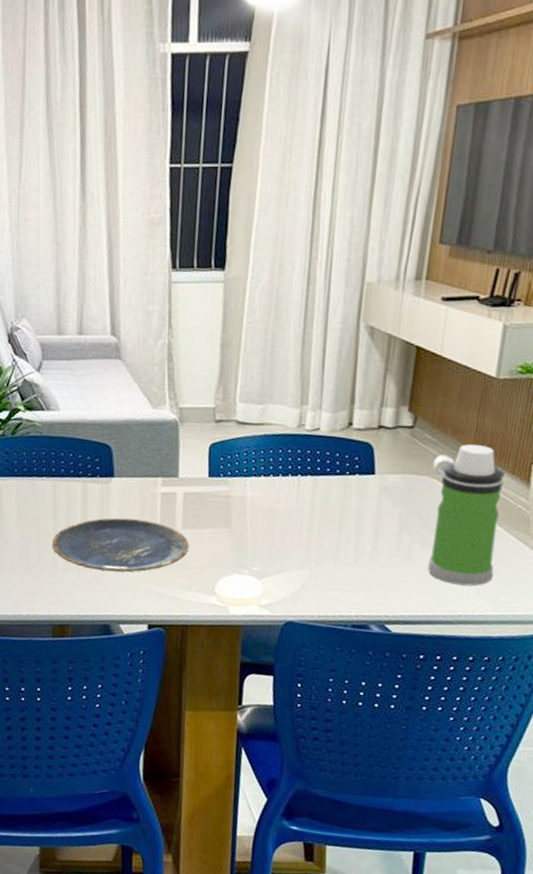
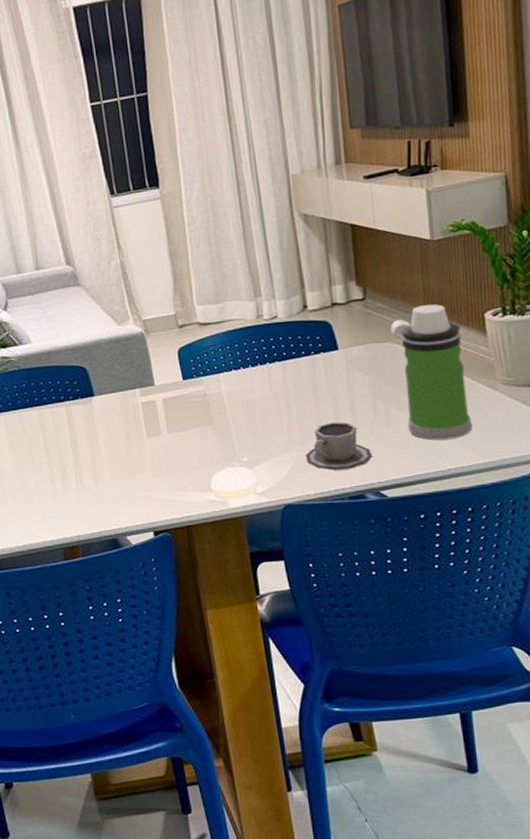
plate: present [52,517,189,572] -> none [47,431,178,488]
cup: none [317,547,386,598] -> present [305,422,373,470]

